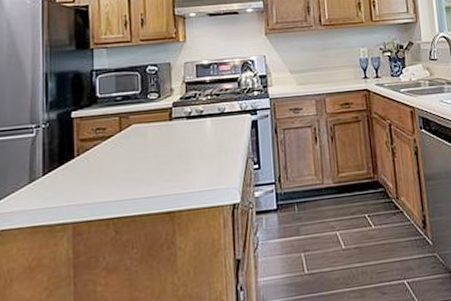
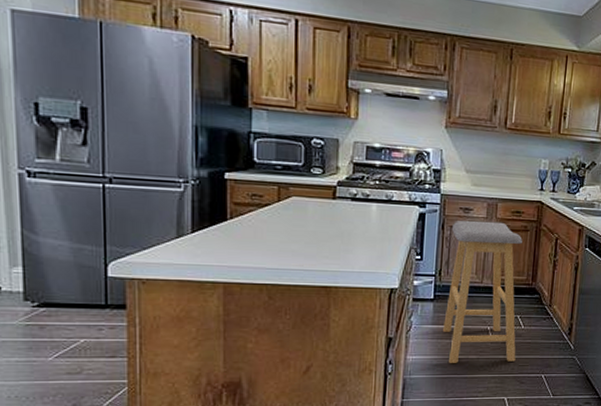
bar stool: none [284,116,373,282] -> present [443,220,522,364]

